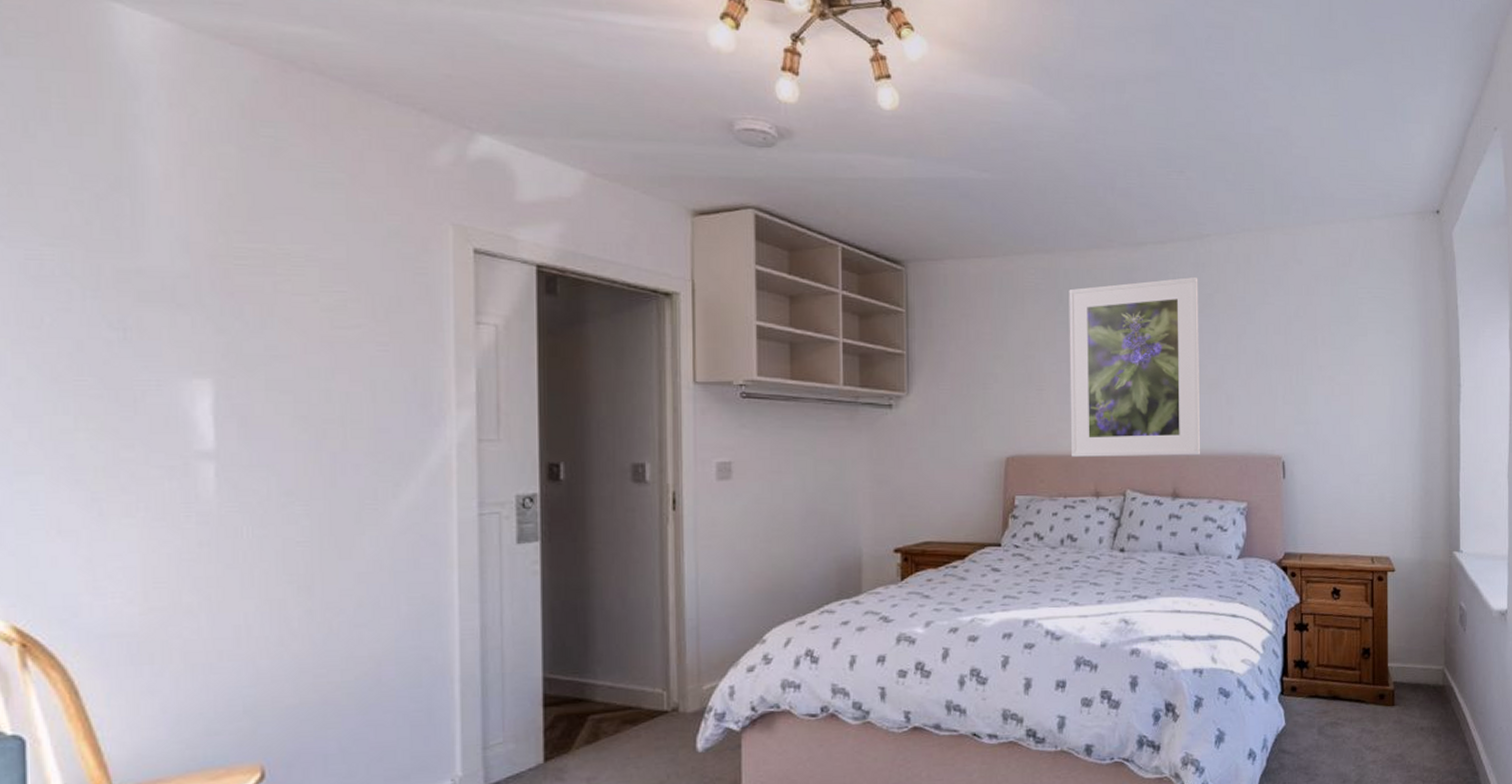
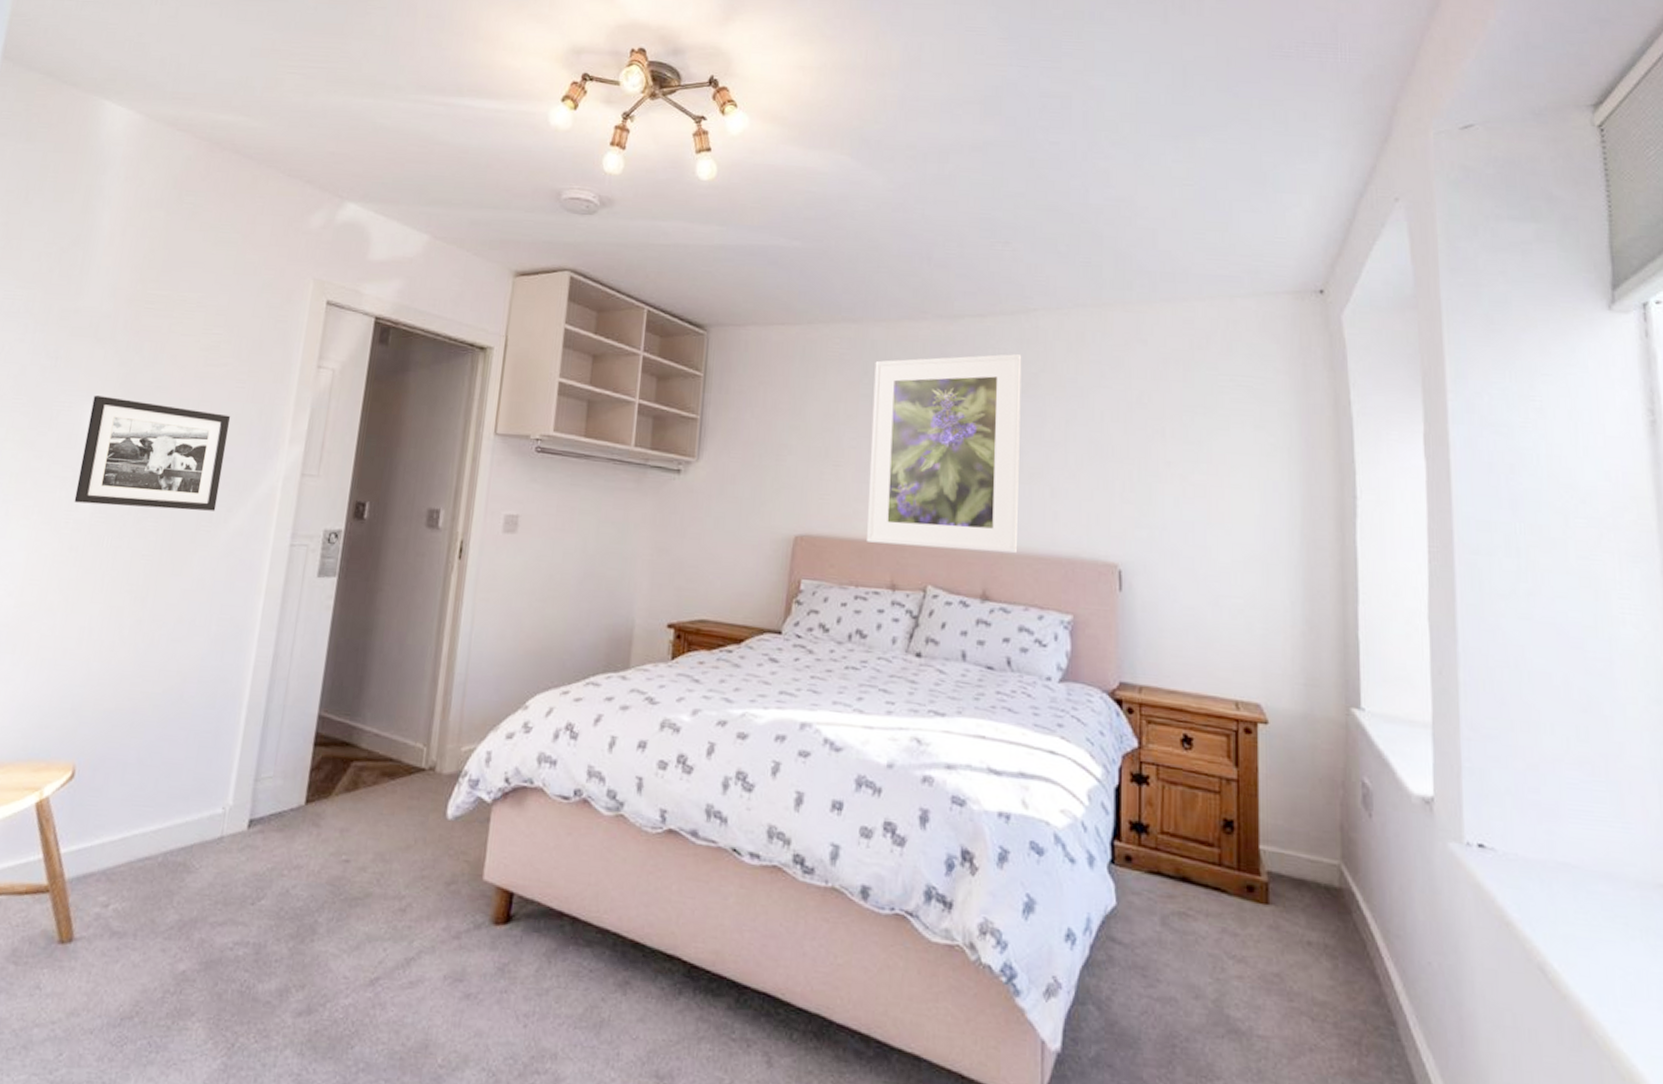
picture frame: none [189,370,380,493] -> present [74,395,231,511]

